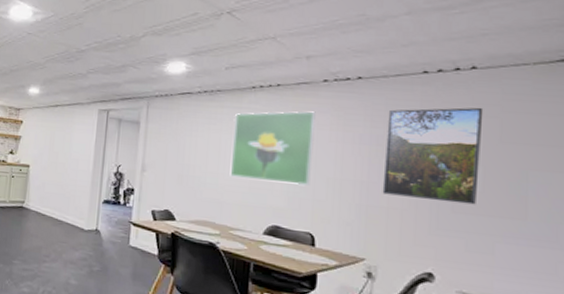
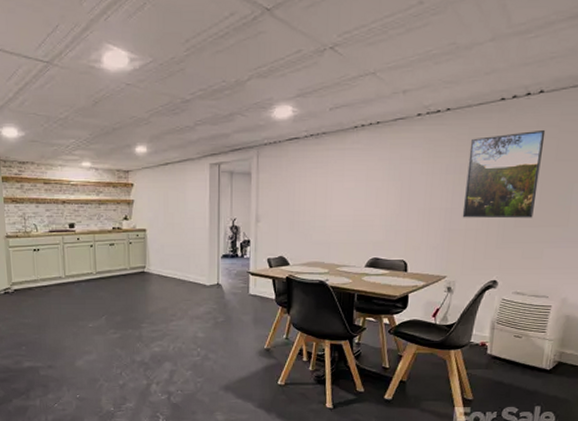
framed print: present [230,111,316,186] -> none [336,146,410,219]

